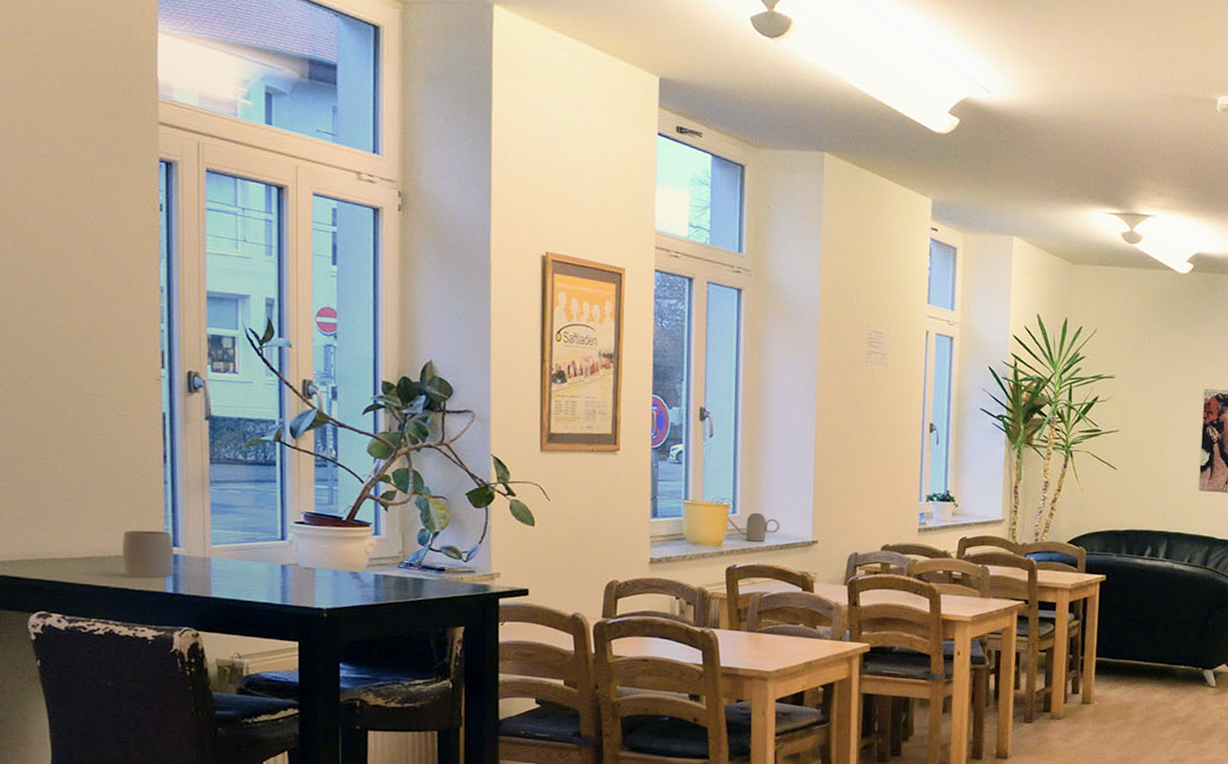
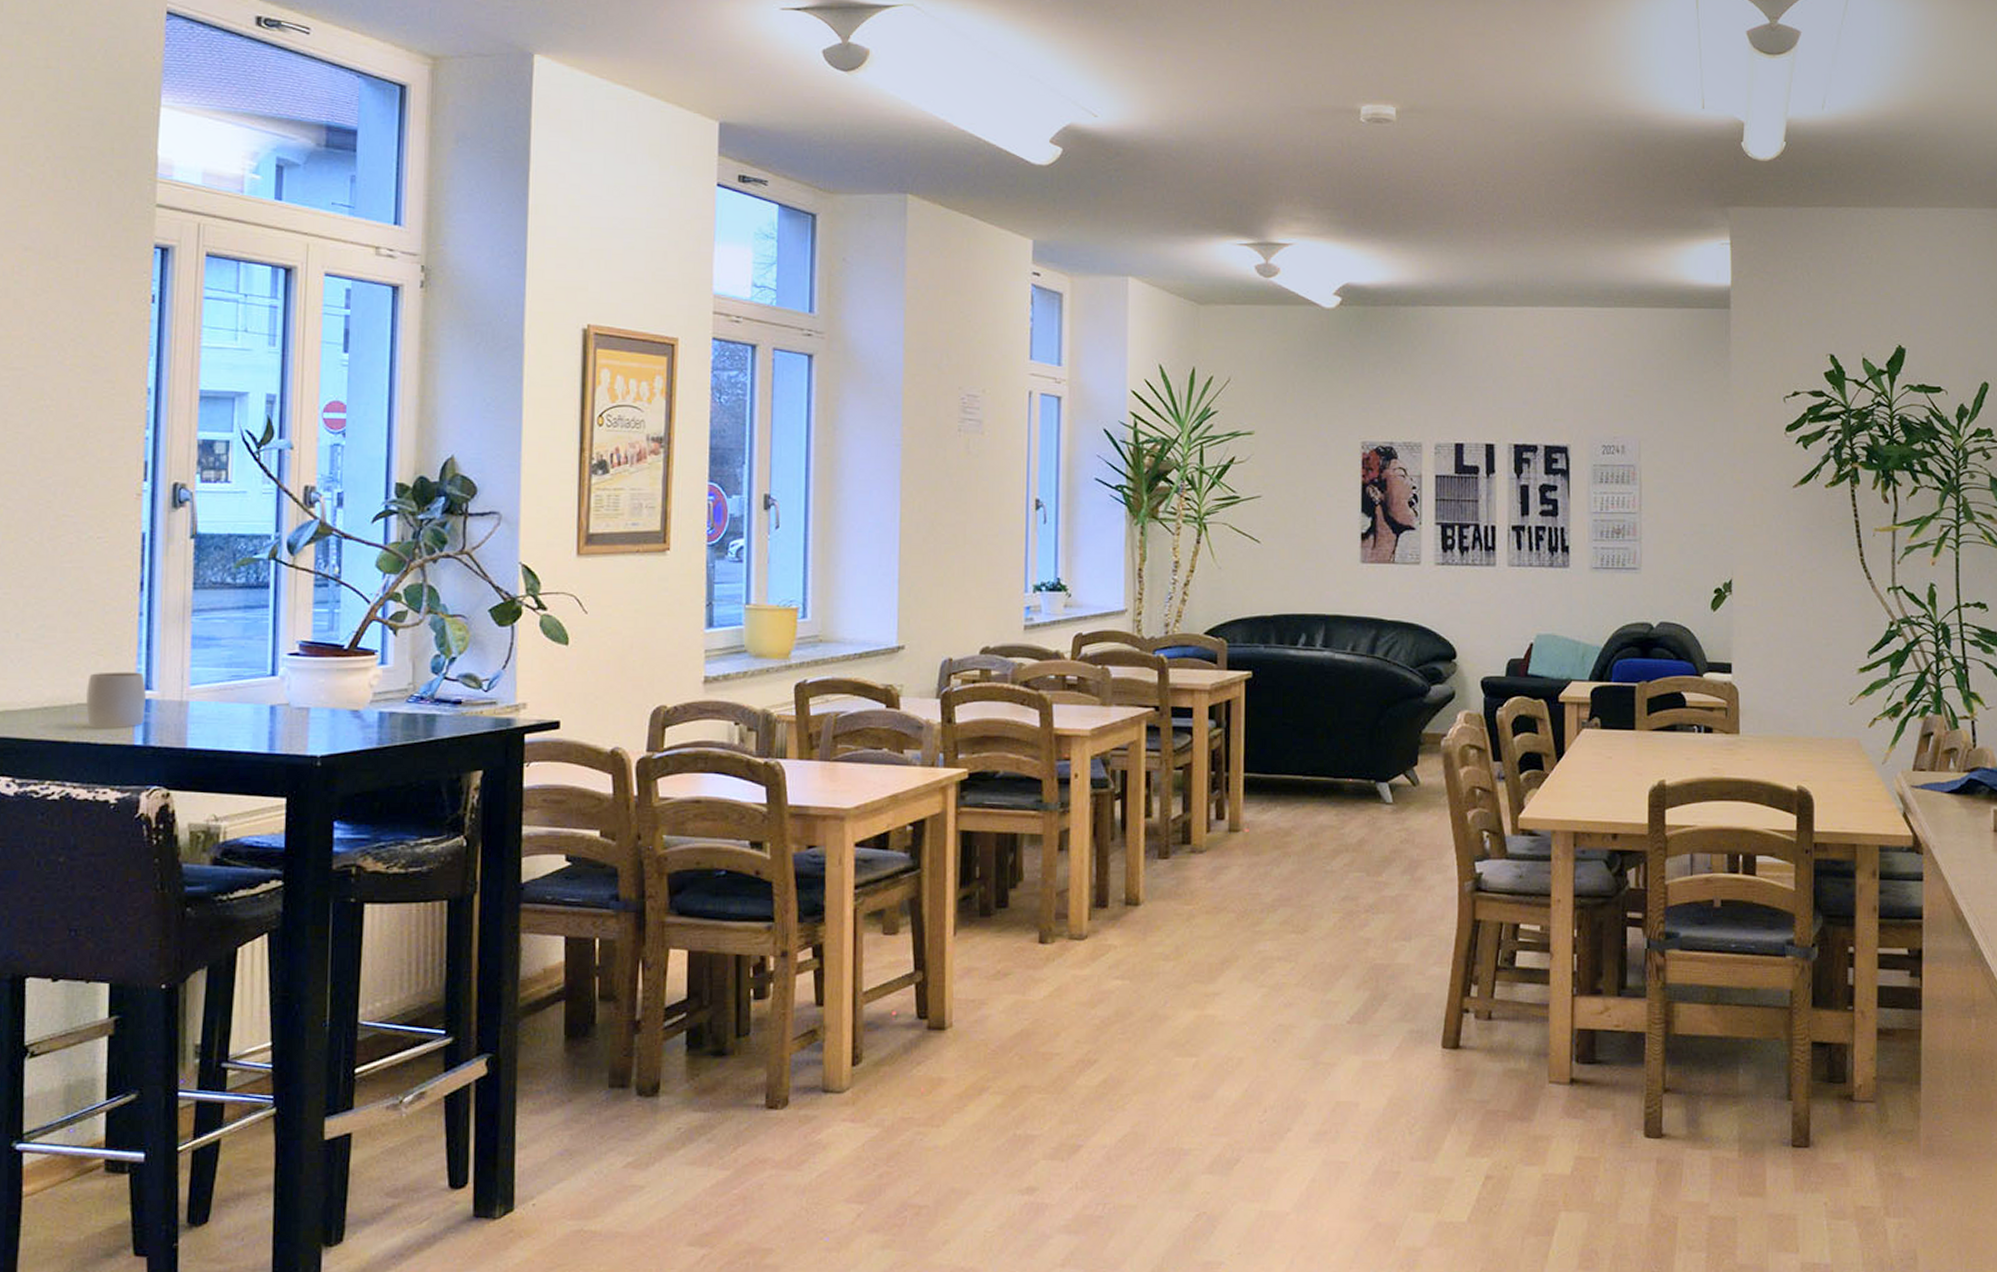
watering can: present [726,513,780,542] -> none [795,617,859,651]

